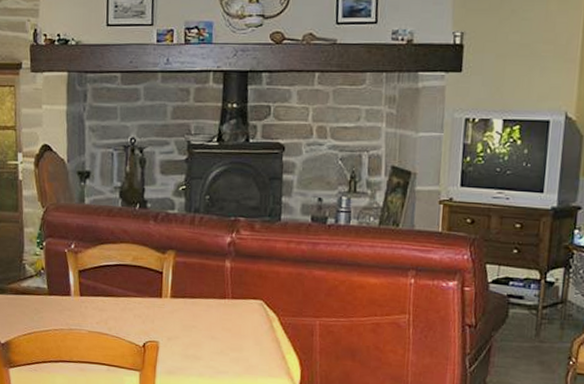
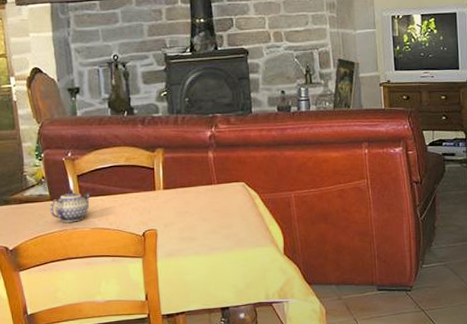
teapot: none [46,285,92,322] -> present [49,189,91,223]

